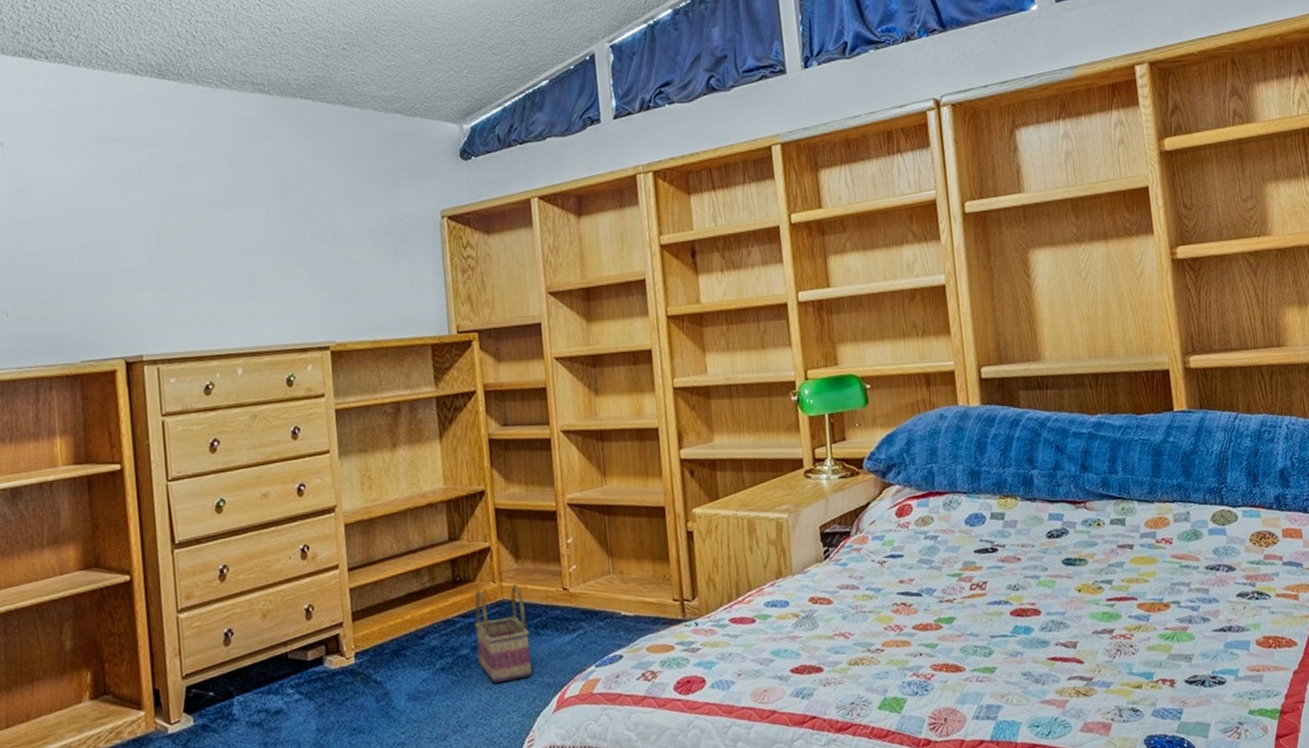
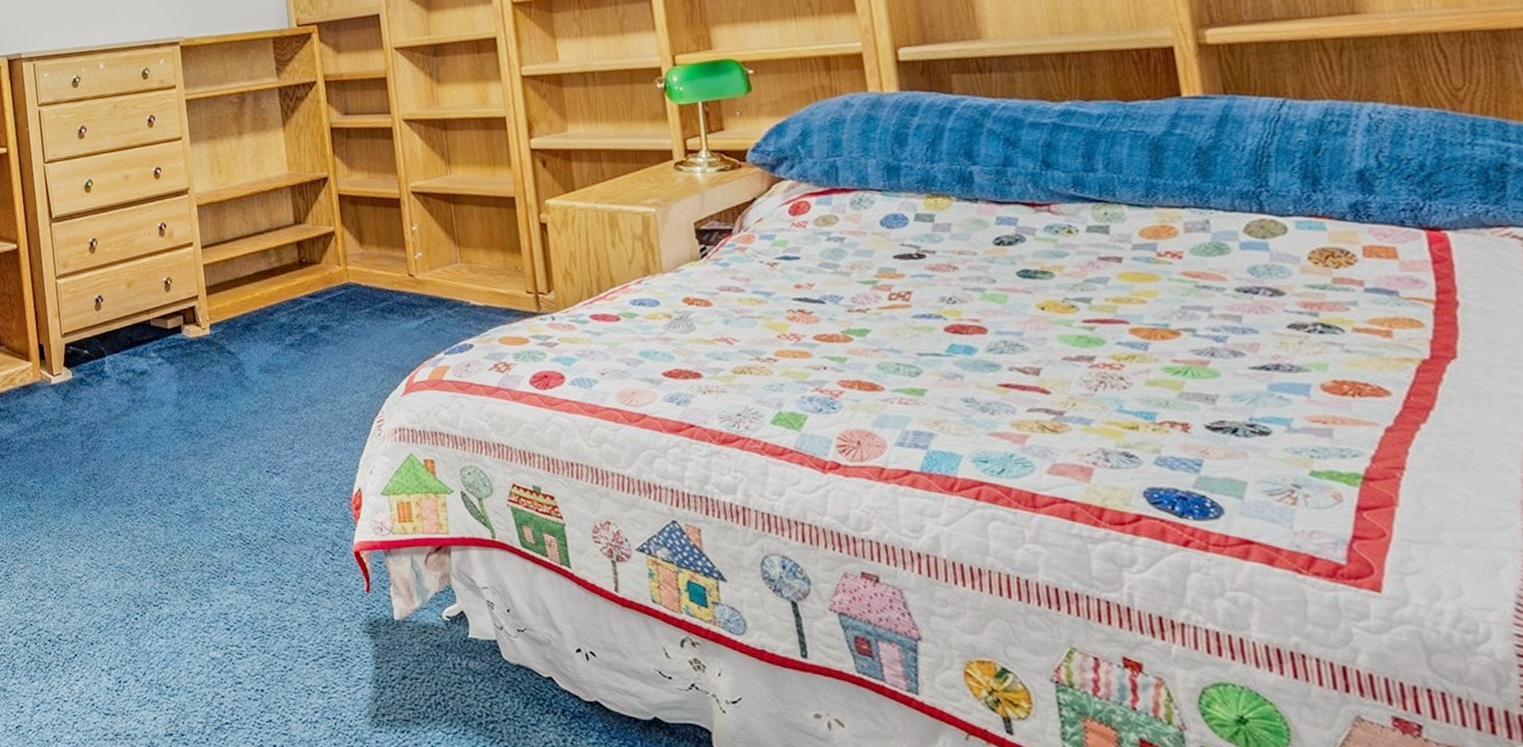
basket: present [474,584,532,683] -> none [321,268,379,362]

